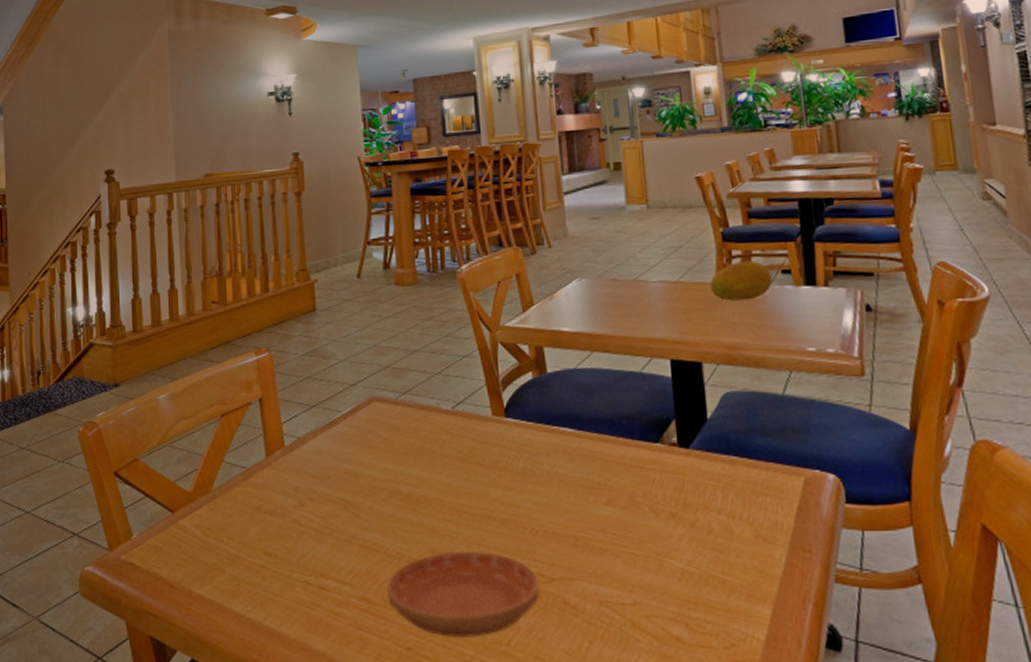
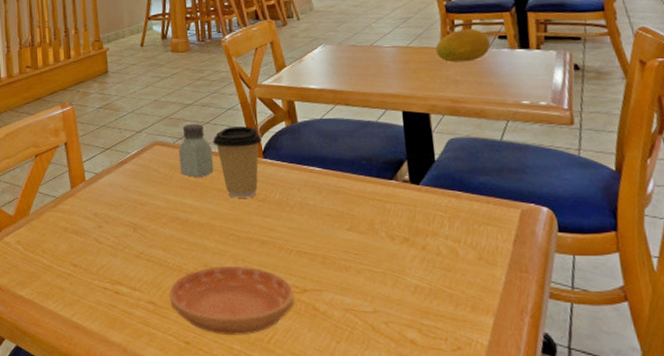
saltshaker: none [402,374,445,443] -> present [179,123,214,178]
coffee cup: none [444,378,503,467] -> present [213,126,262,198]

